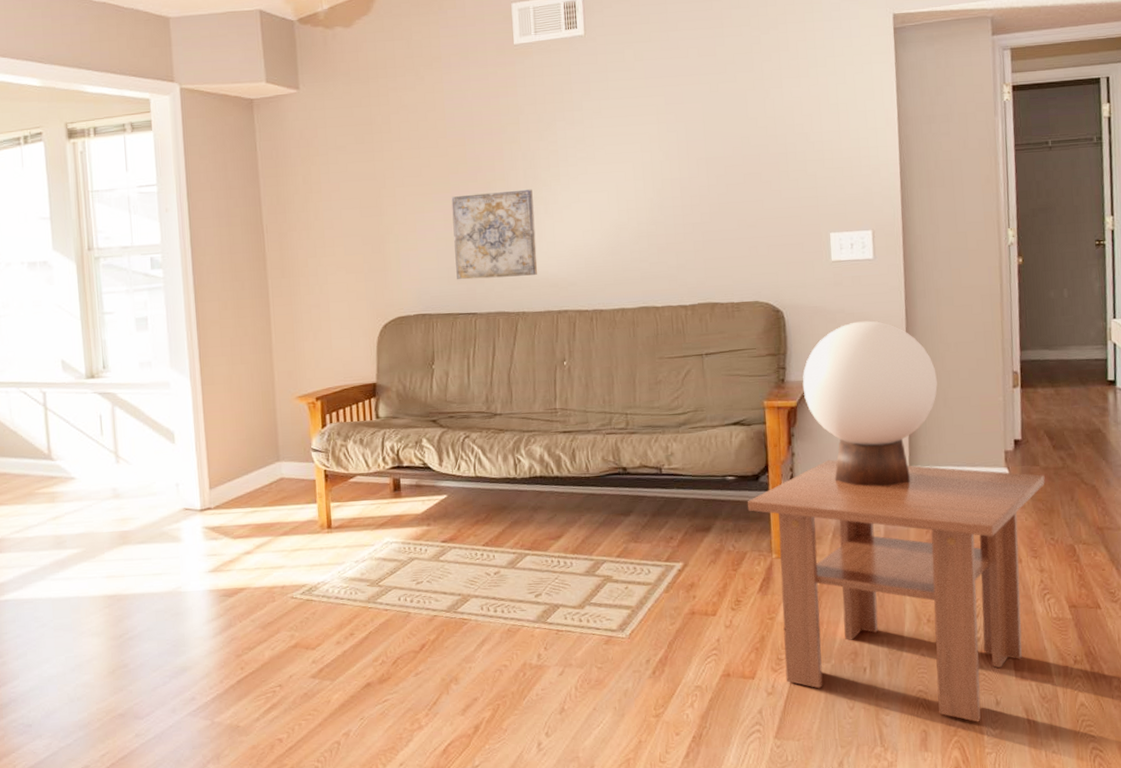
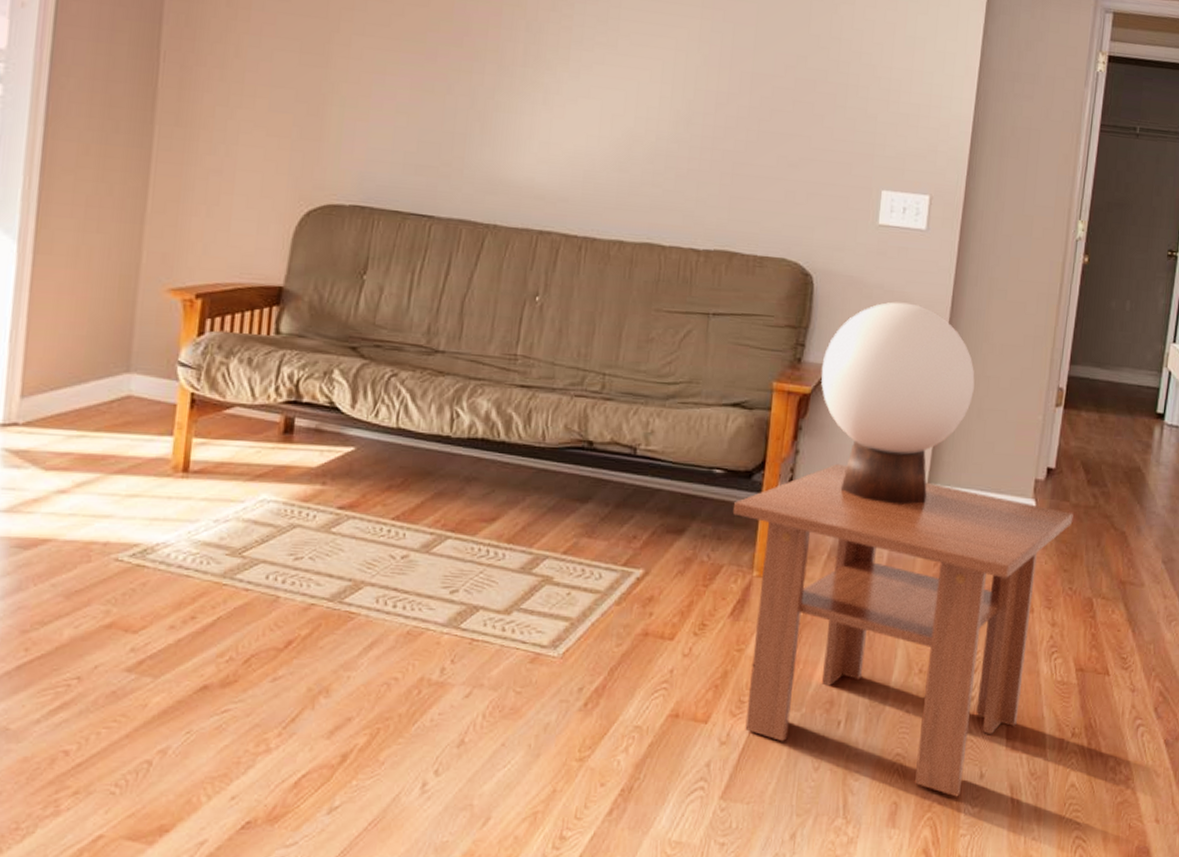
wall art: present [451,189,538,280] -> none [415,60,532,180]

